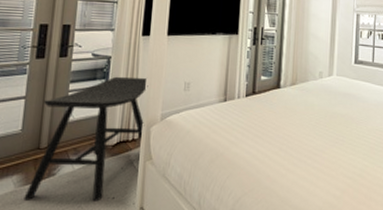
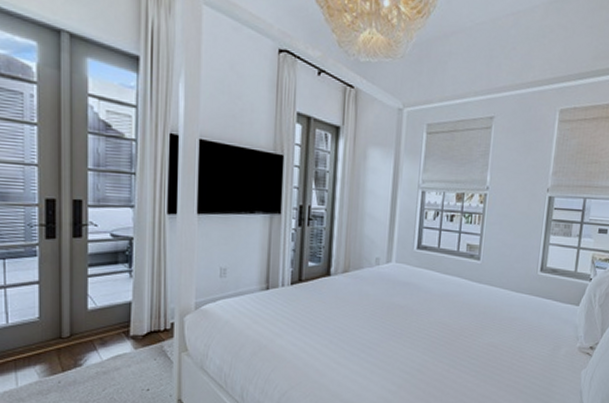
stool: present [23,76,148,202] -> none [50,260,179,393]

